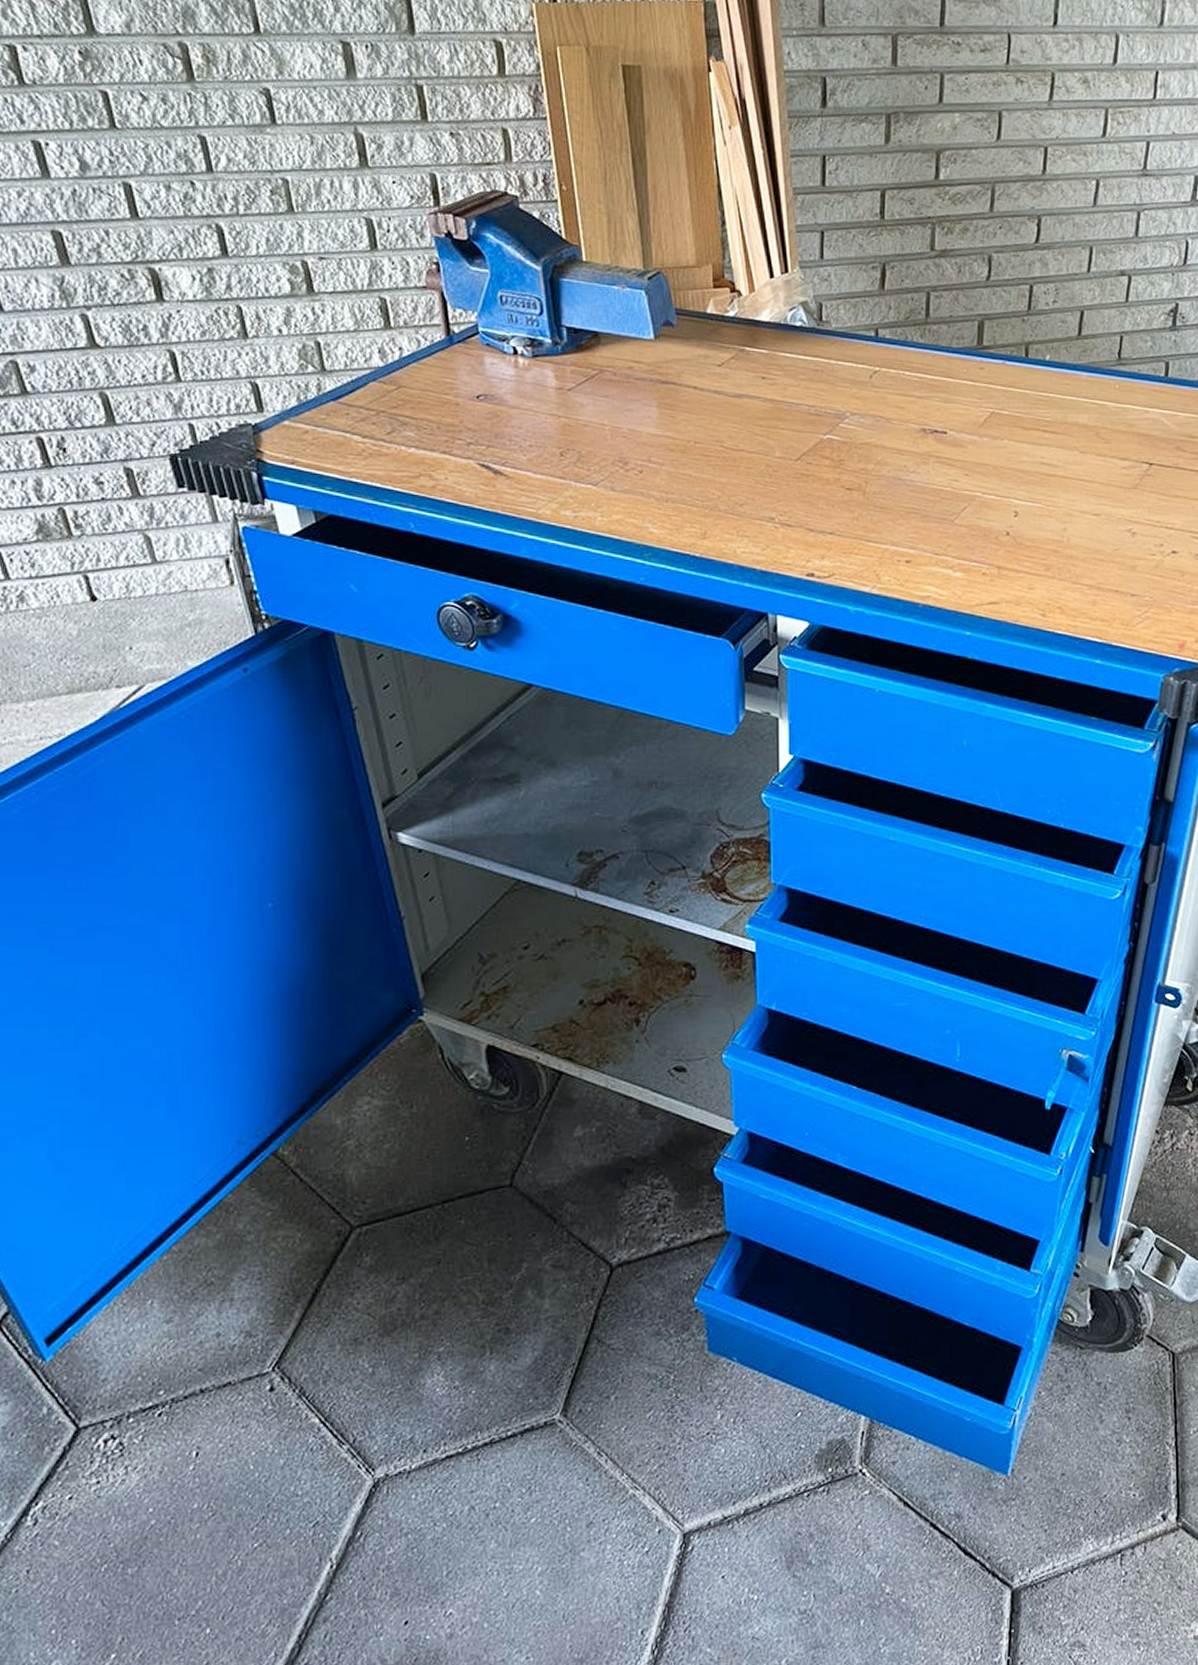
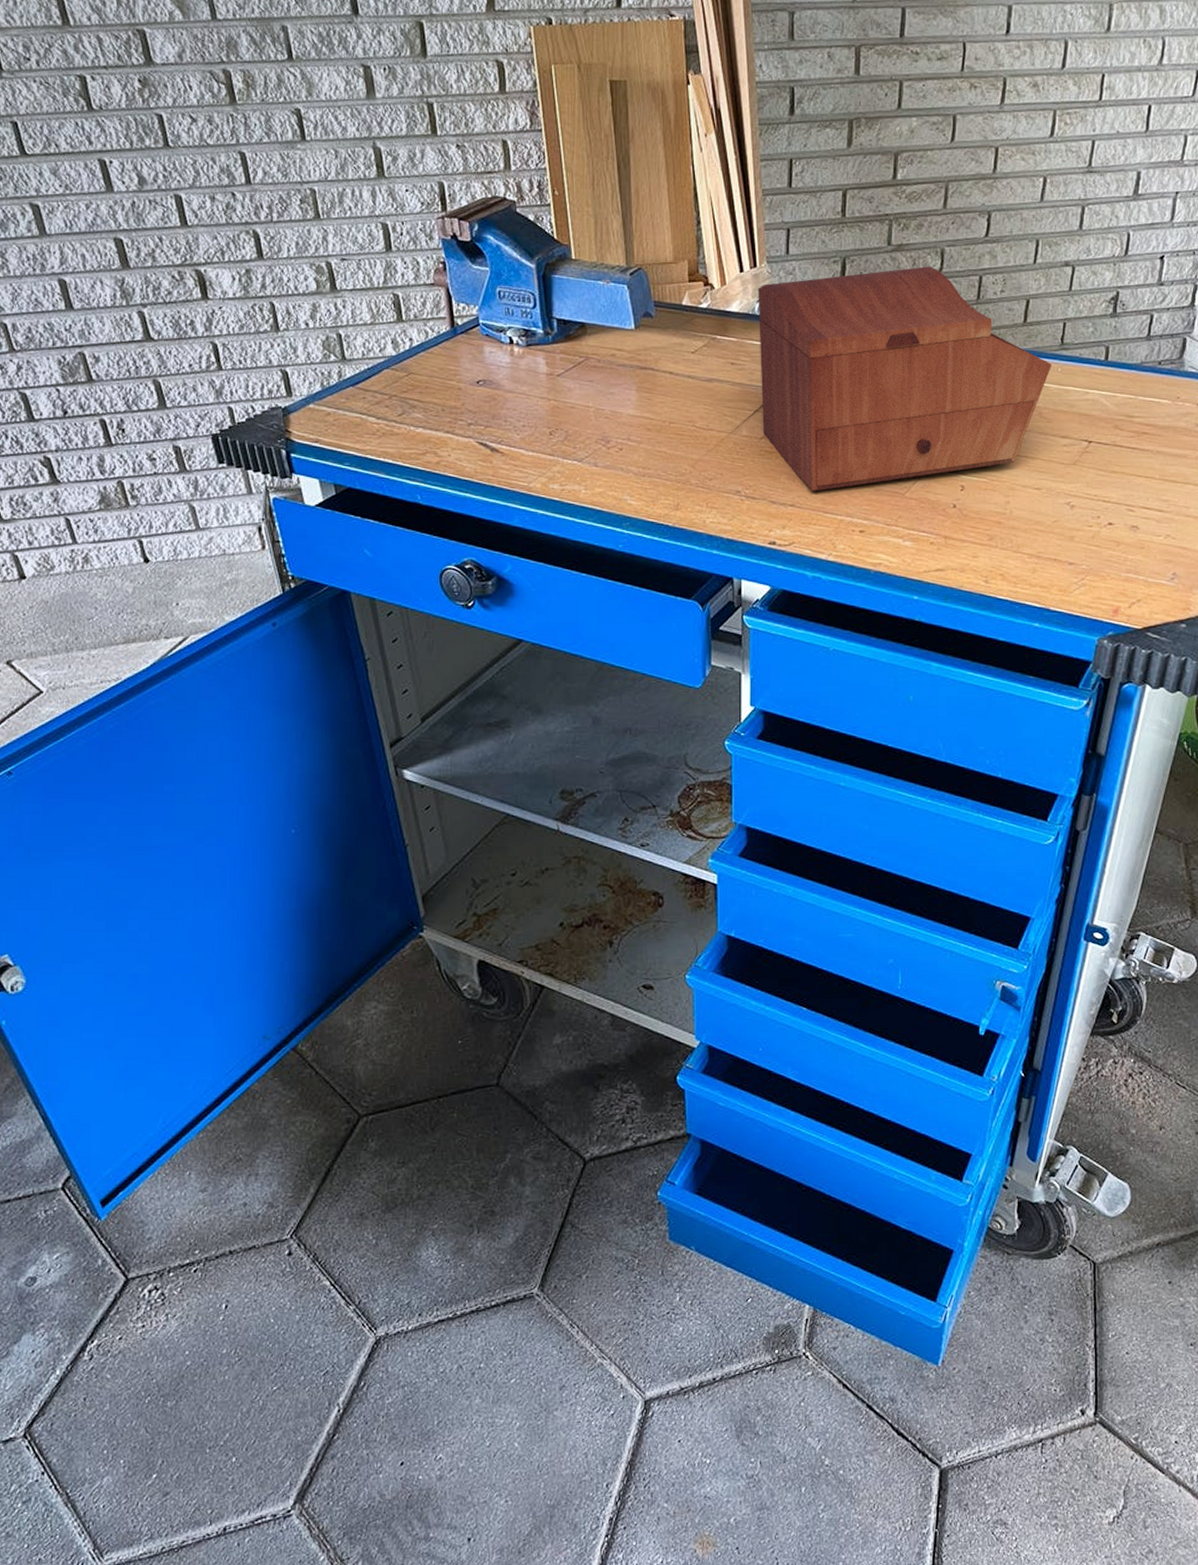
sewing box: none [790,274,1110,518] -> present [758,266,1052,492]

